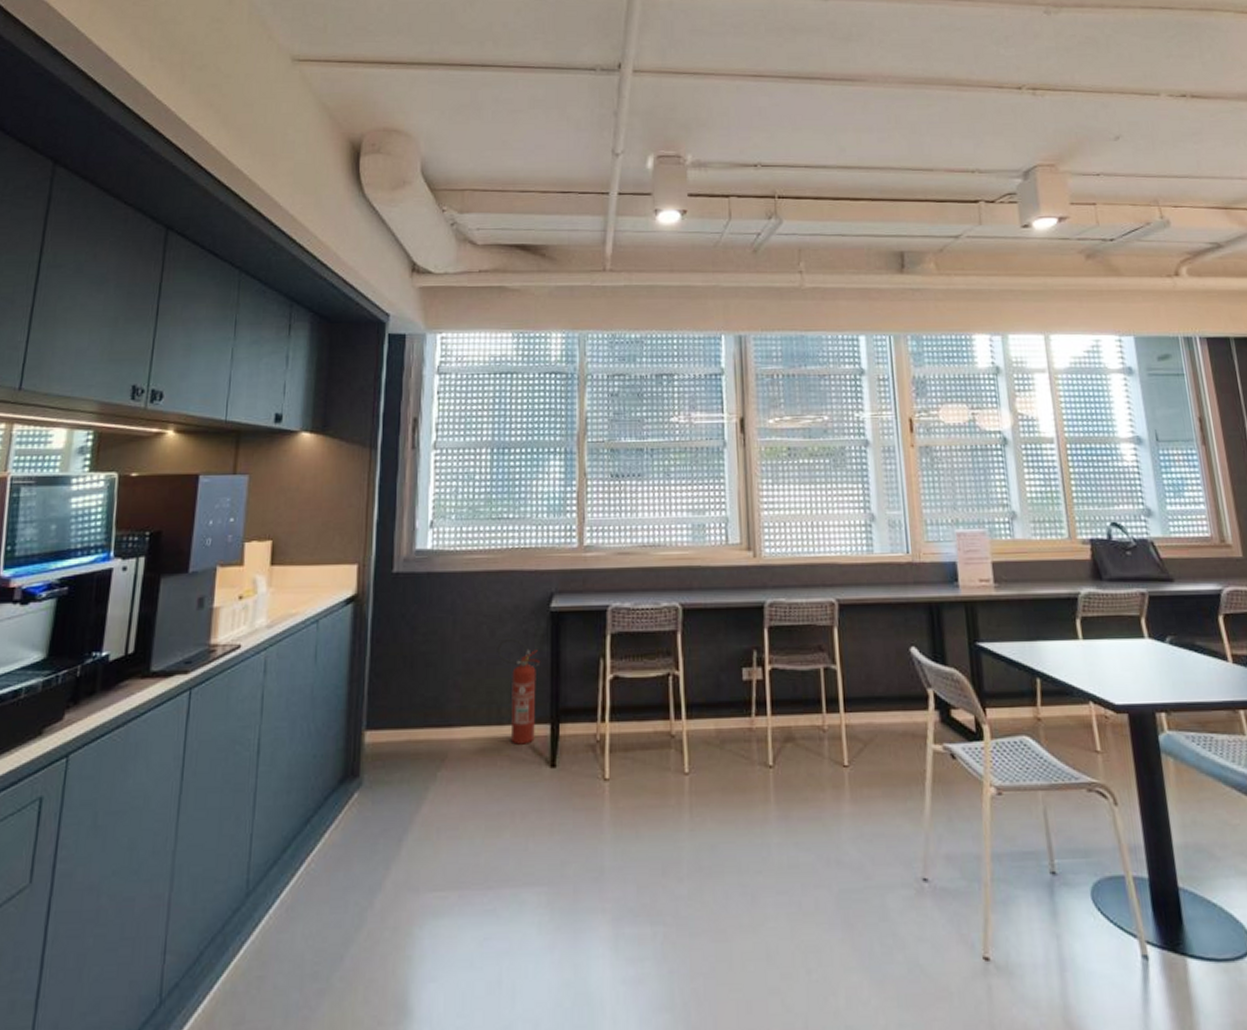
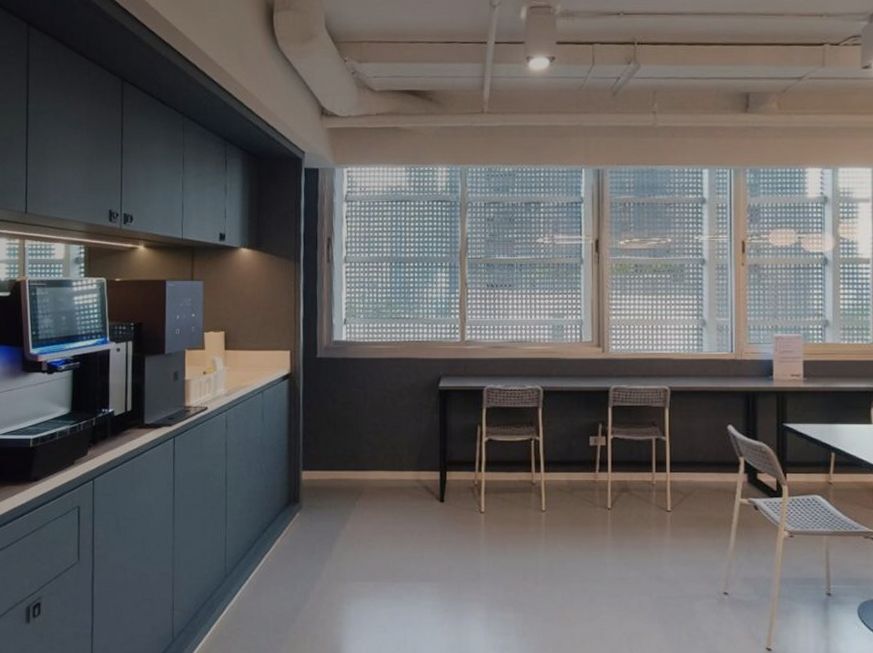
fire extinguisher: present [497,638,541,745] -> none [398,408,432,485]

